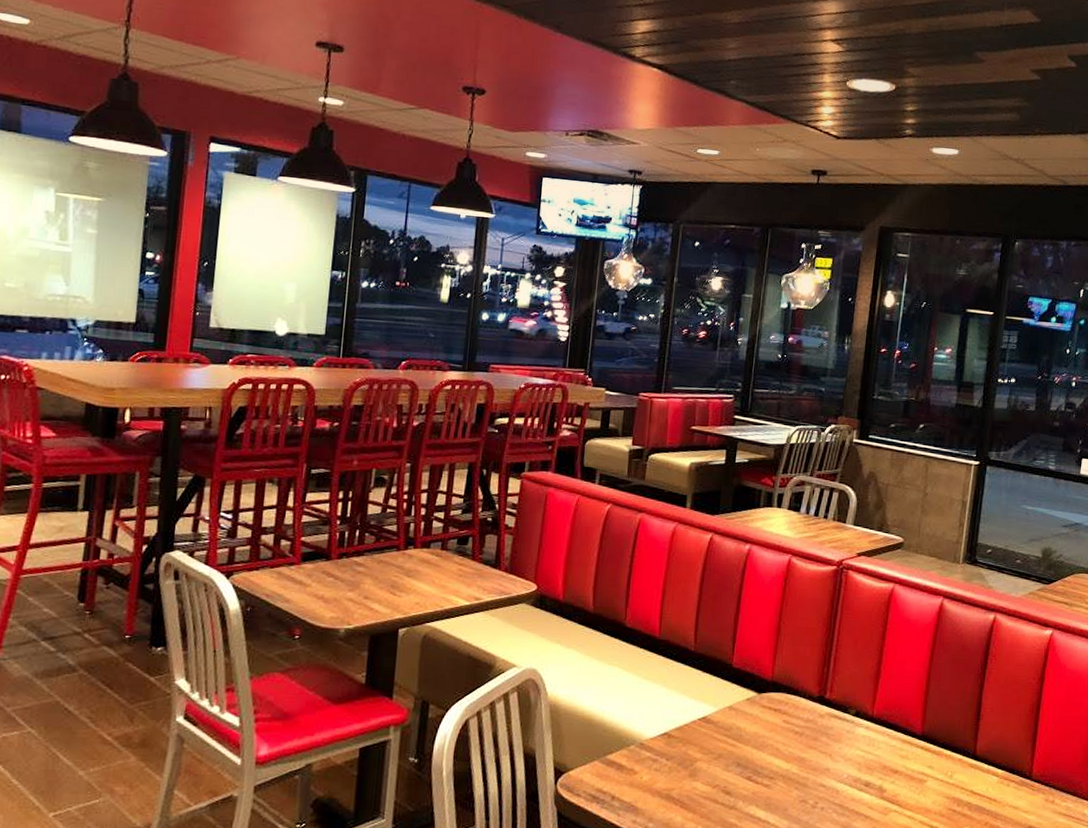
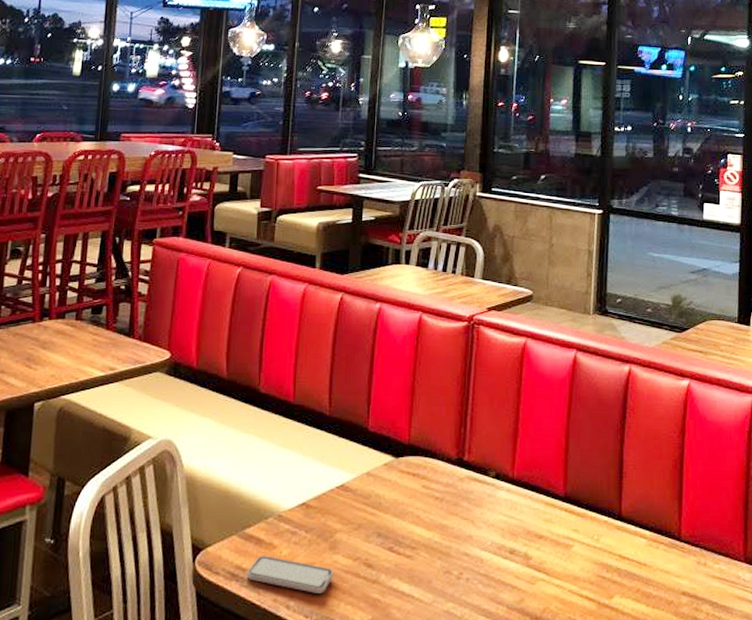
smartphone: none [607,780,692,817] -> present [247,556,333,593]

